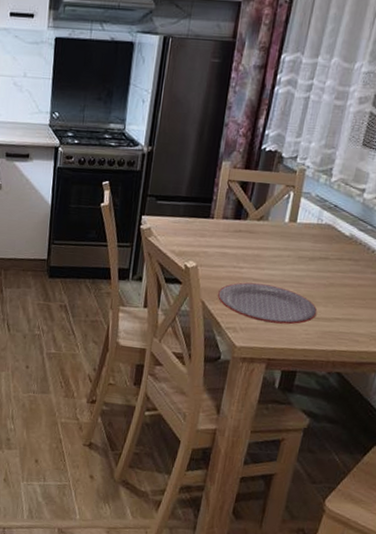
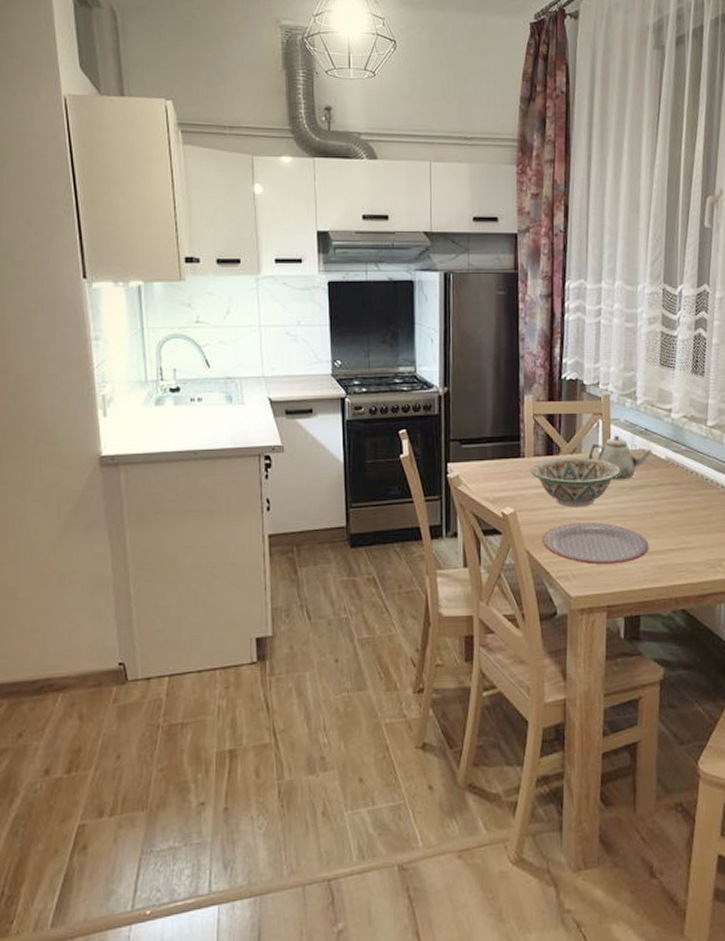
decorative bowl: none [216,222,303,270] -> present [530,457,621,508]
teapot: none [274,208,338,250] -> present [588,435,652,480]

